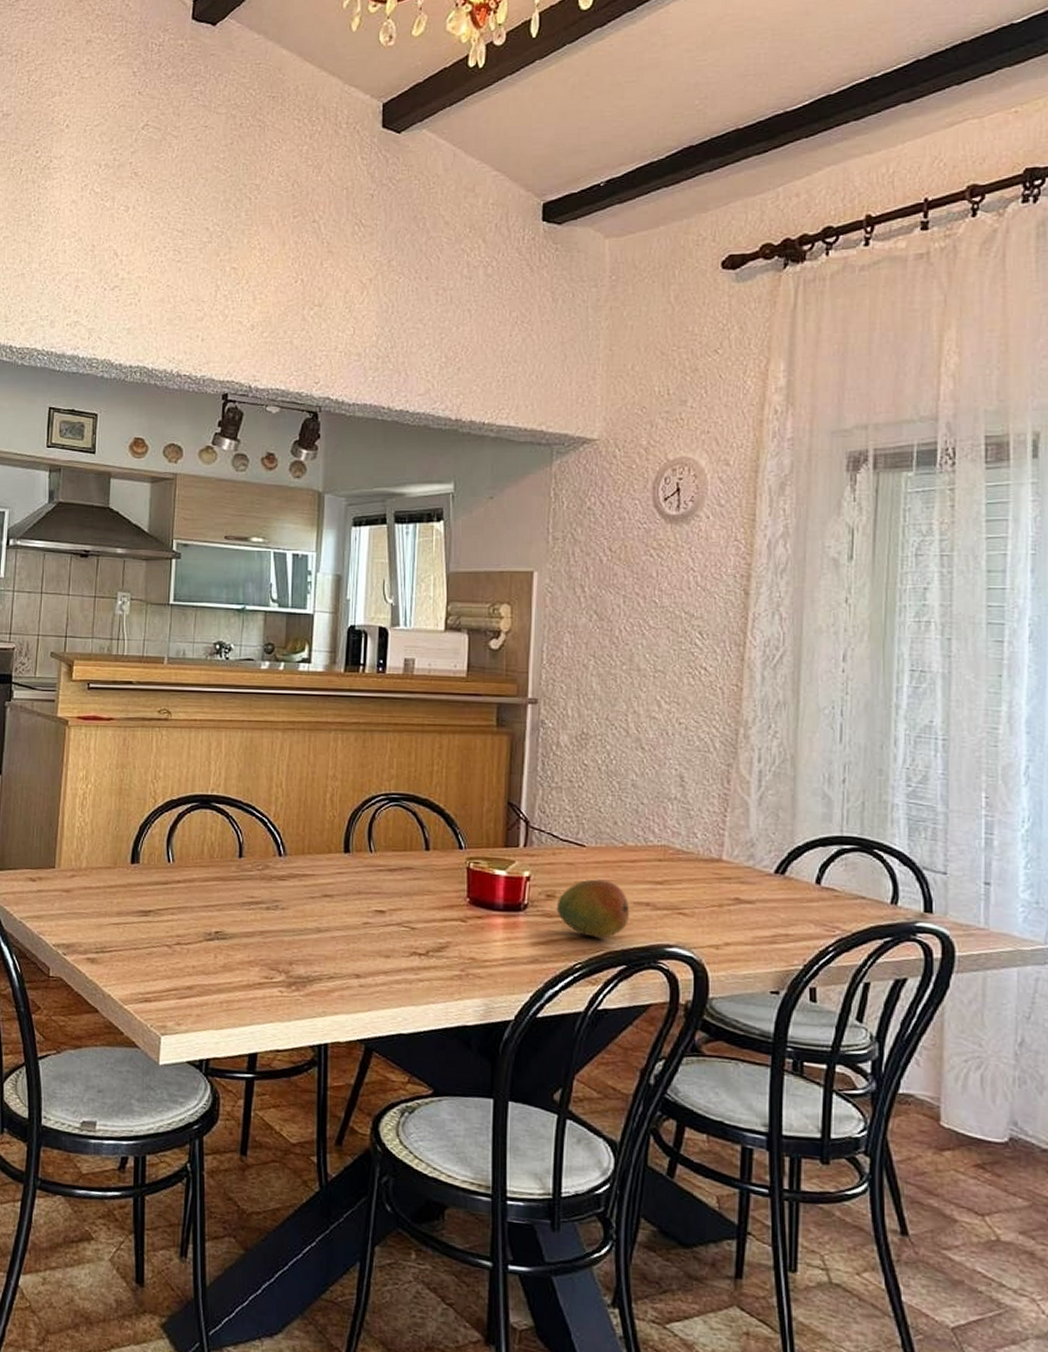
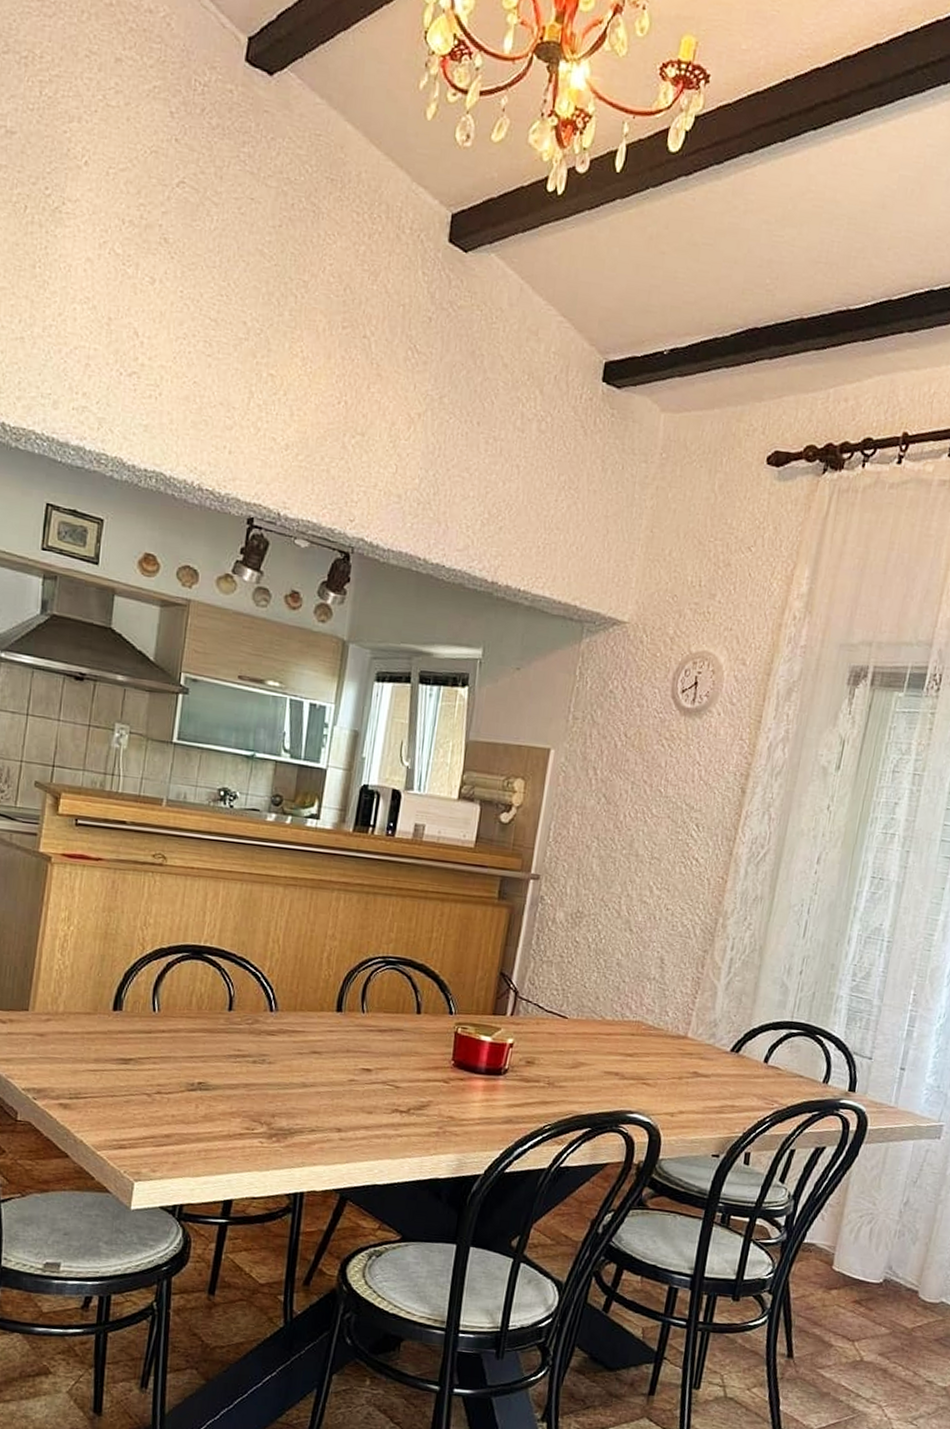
fruit: present [556,879,630,938] -> none [534,1048,600,1103]

